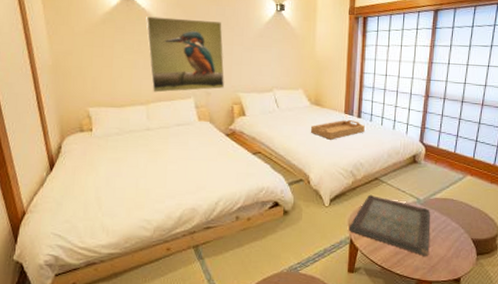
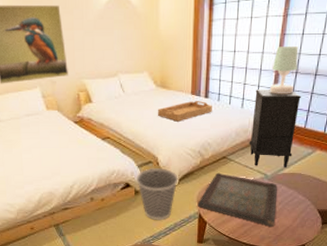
wastebasket: none [286,186,330,244] -> present [137,167,178,220]
nightstand: none [401,112,450,192] -> present [249,90,301,167]
table lamp: none [420,74,446,119] -> present [270,46,299,94]

